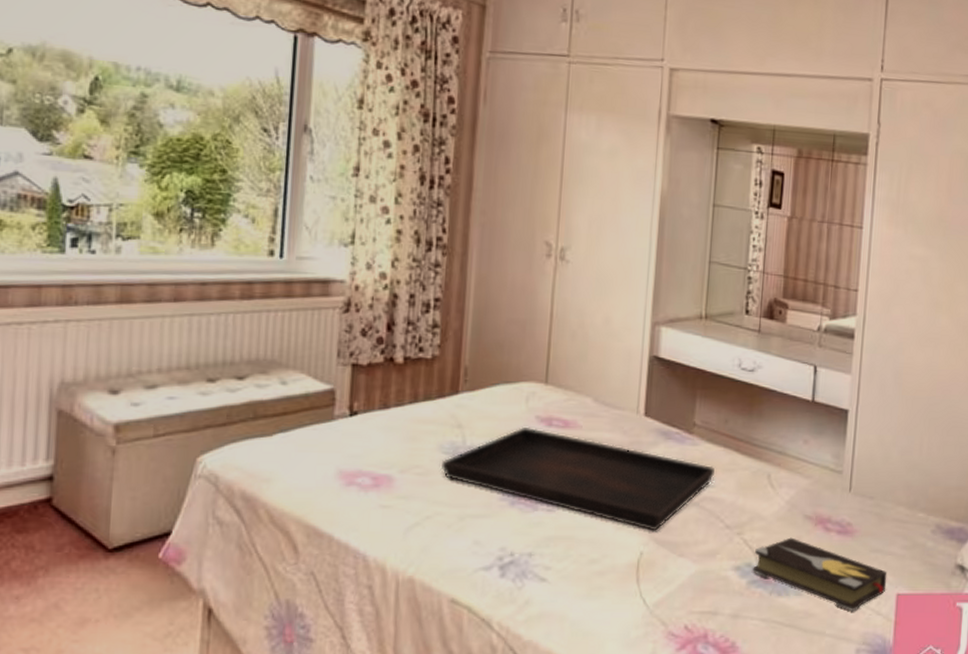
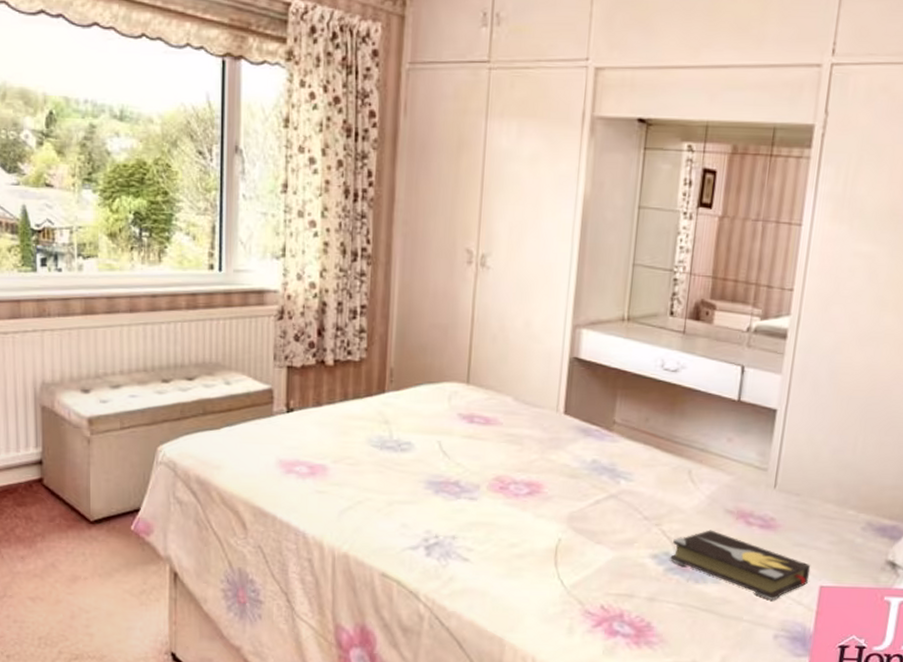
serving tray: present [440,426,715,531] -> none [370,423,634,520]

